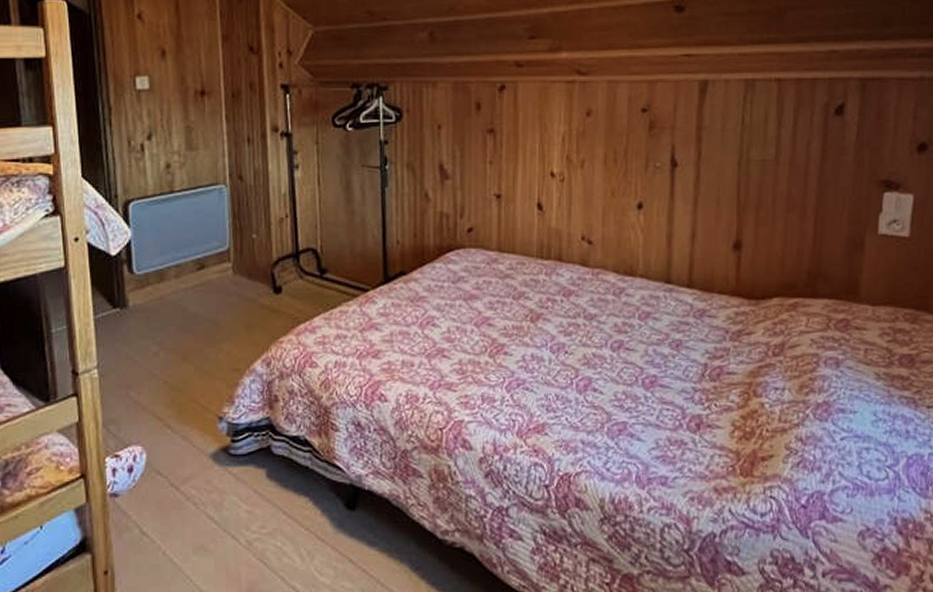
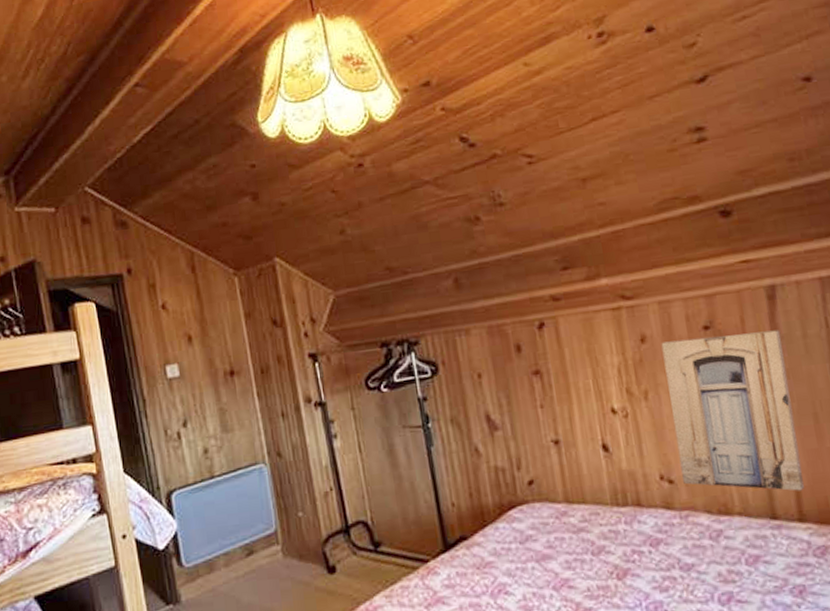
wall art: none [600,118,704,262] -> present [661,329,804,491]

